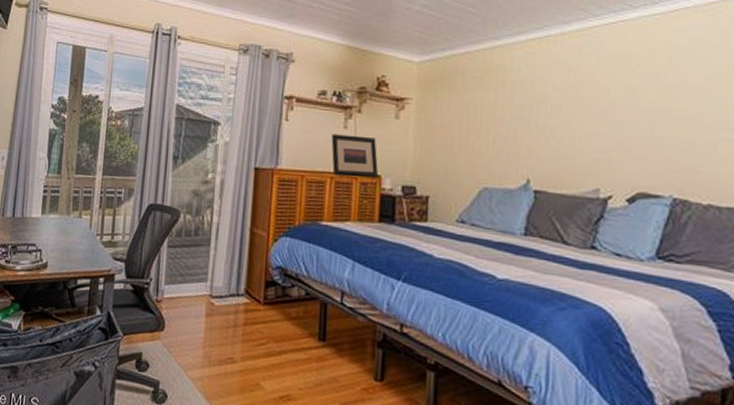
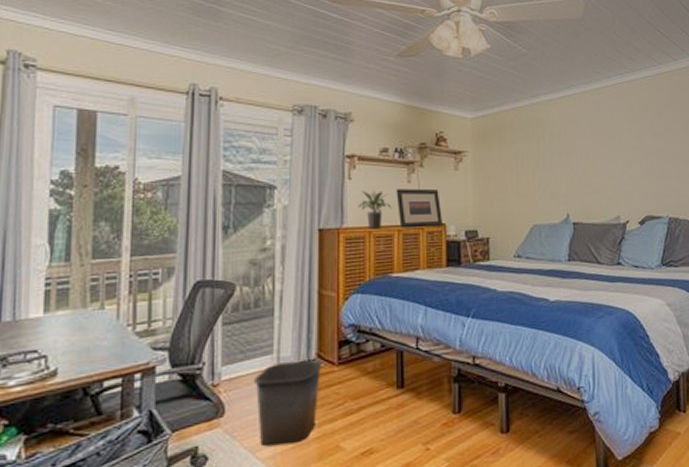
waste bin: none [189,291,250,372] -> present [253,360,322,447]
potted plant: none [293,133,326,174] -> present [358,191,392,229]

